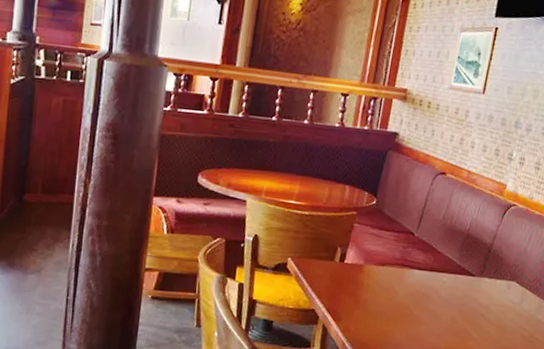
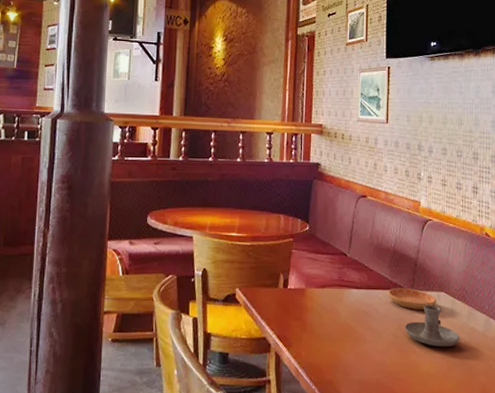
saucer: none [453,272,506,298] -> present [387,287,436,310]
candle holder: none [465,293,525,337] -> present [404,305,460,348]

